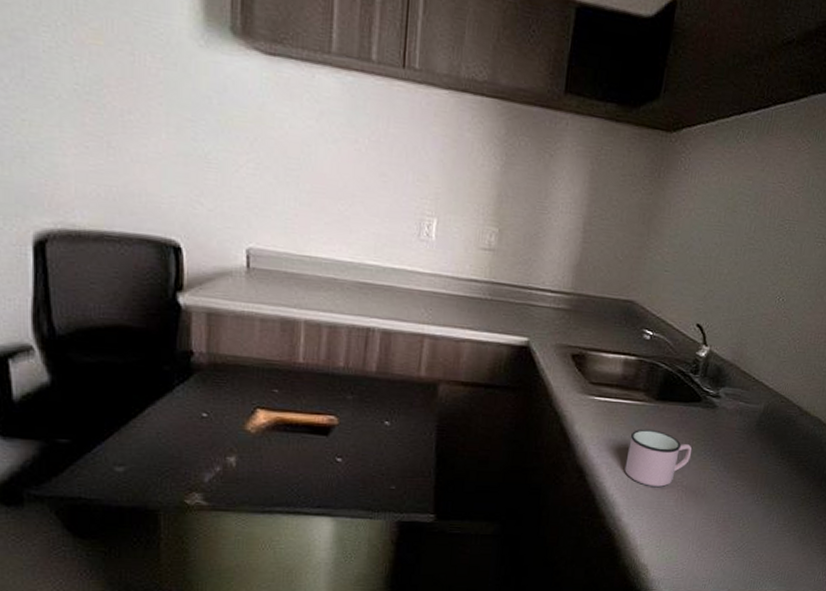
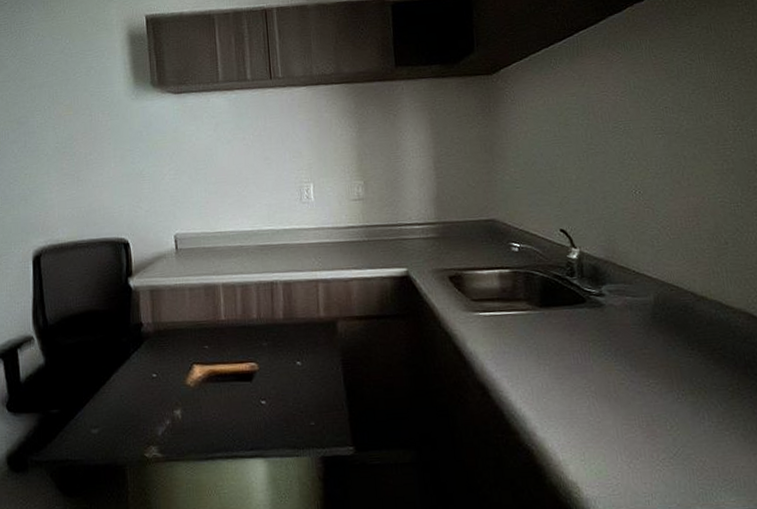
mug: present [624,429,693,487] -> none [523,336,592,396]

